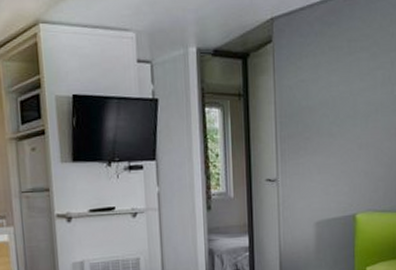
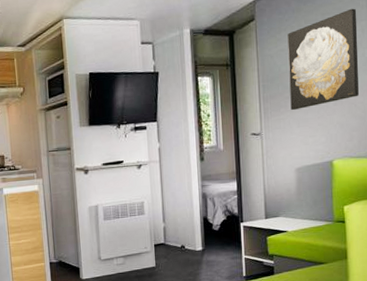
wall art: none [309,36,387,154] -> present [287,8,359,111]

